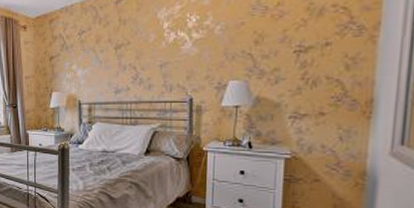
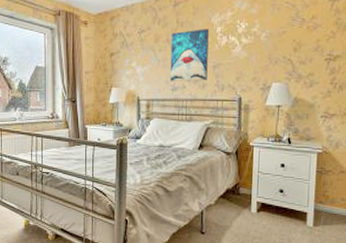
wall art: none [113,25,155,83] -> present [170,29,209,82]

